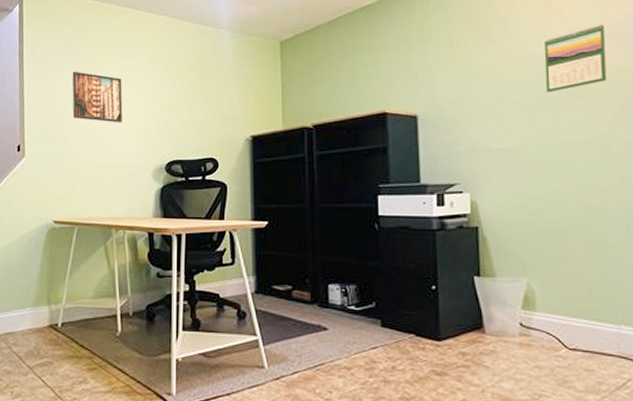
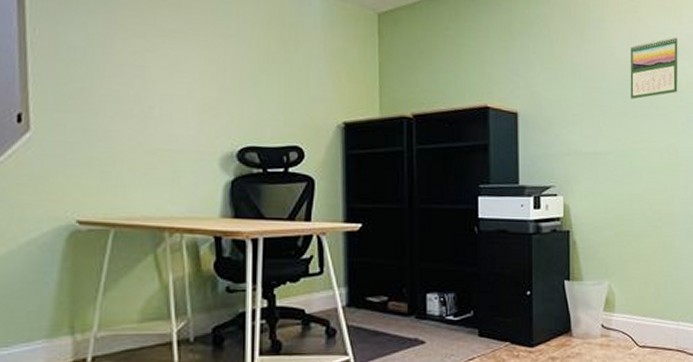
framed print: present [72,71,123,123] -> none [102,17,178,94]

